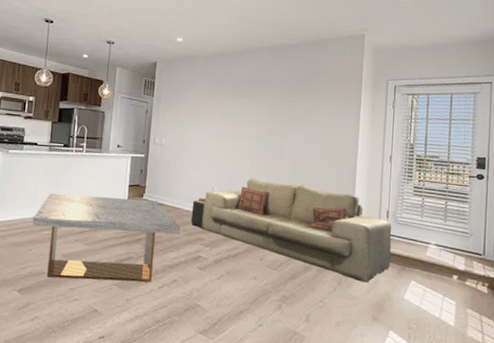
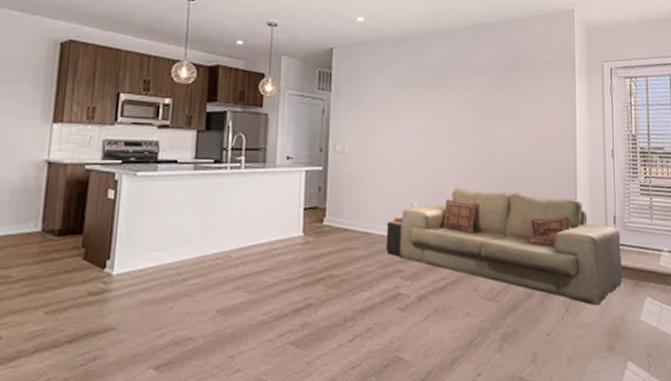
coffee table: present [32,193,181,282] -> none [173,226,374,344]

